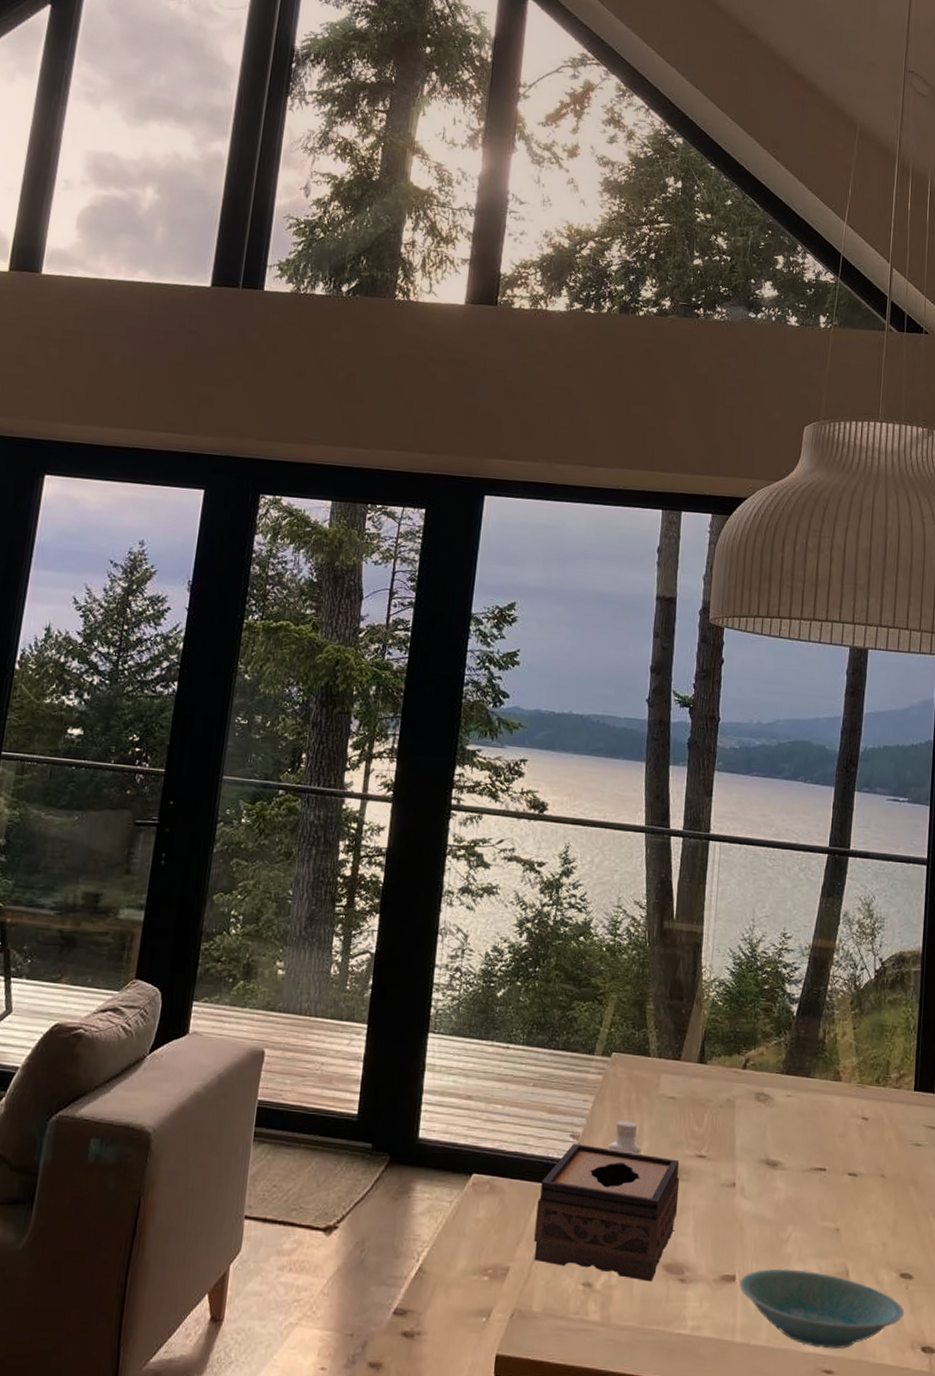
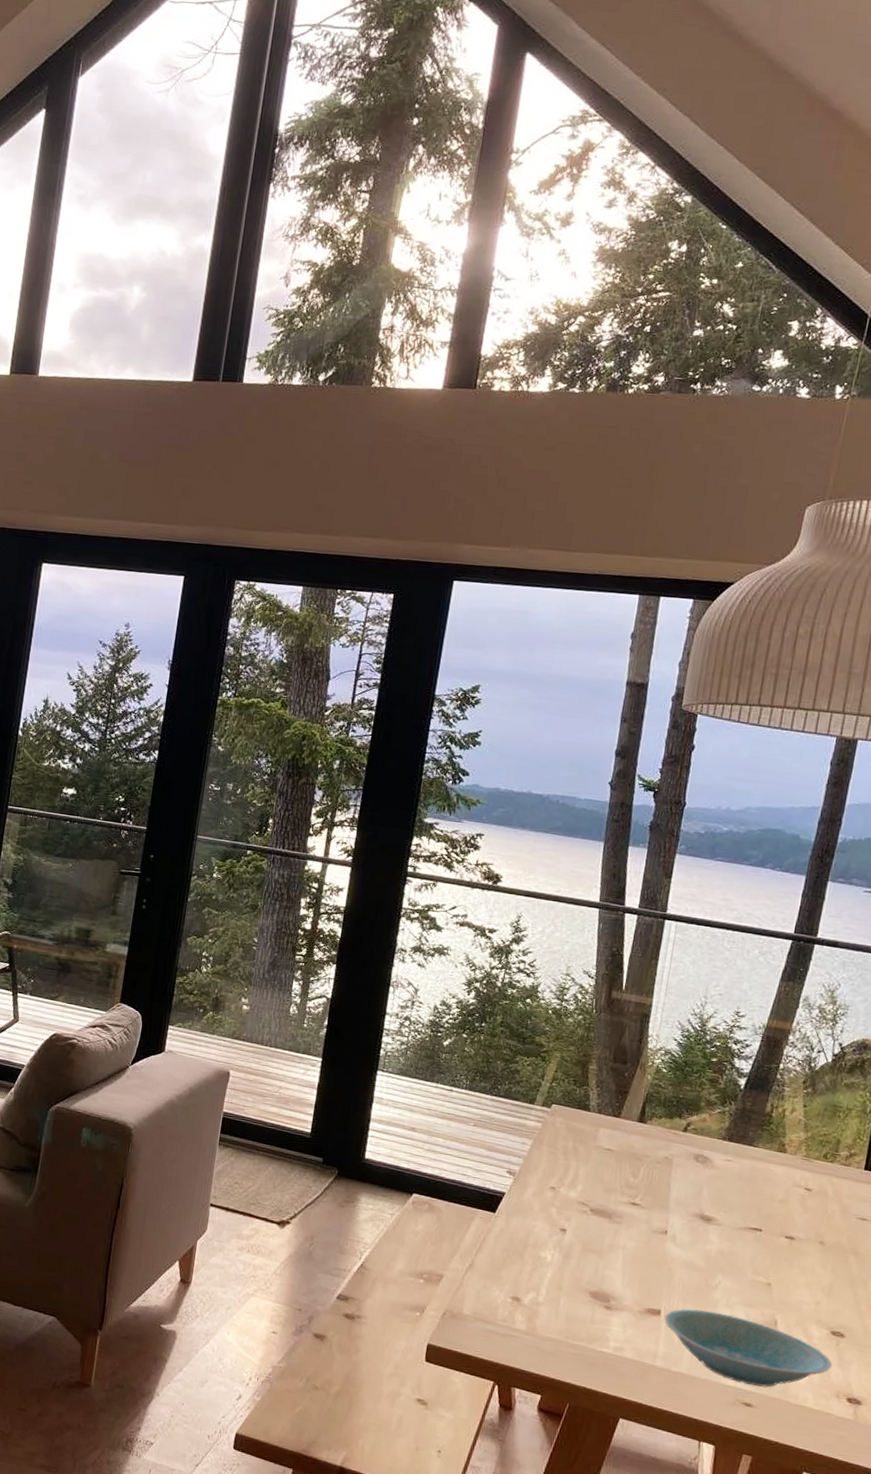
tissue box: present [534,1144,680,1282] -> none [466,1179,612,1305]
pepper shaker: present [608,1120,642,1156] -> none [543,1164,576,1197]

